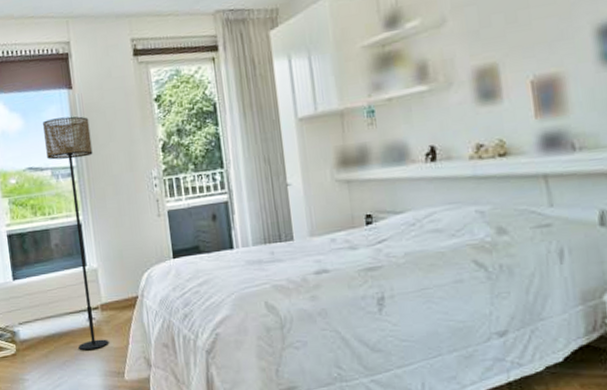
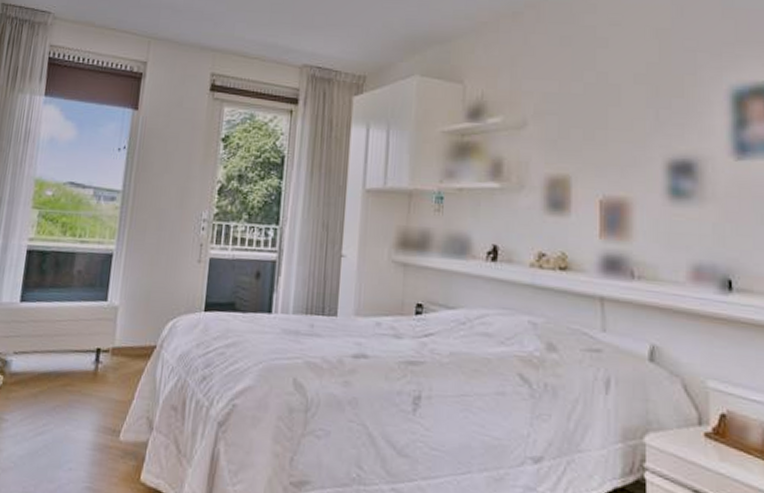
floor lamp: present [43,116,109,351] -> none [75,136,148,399]

